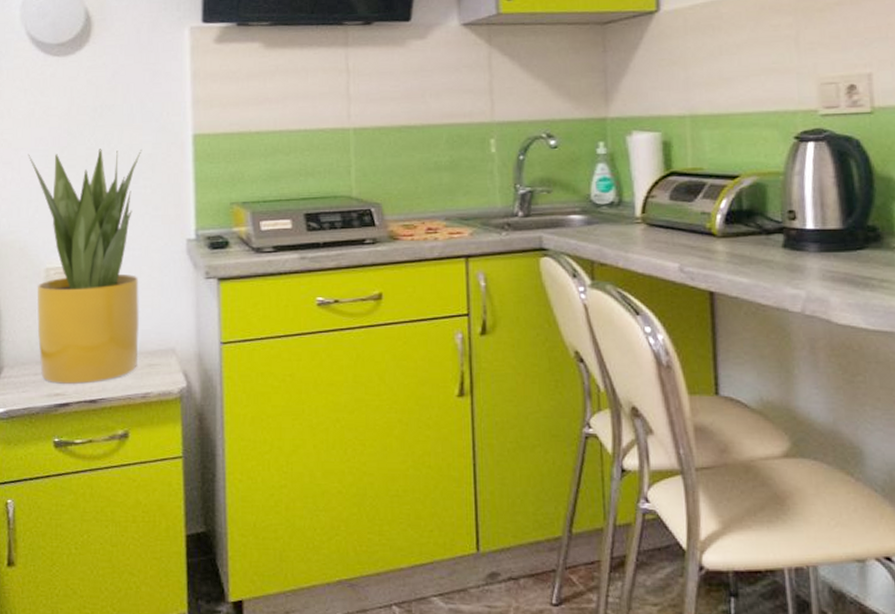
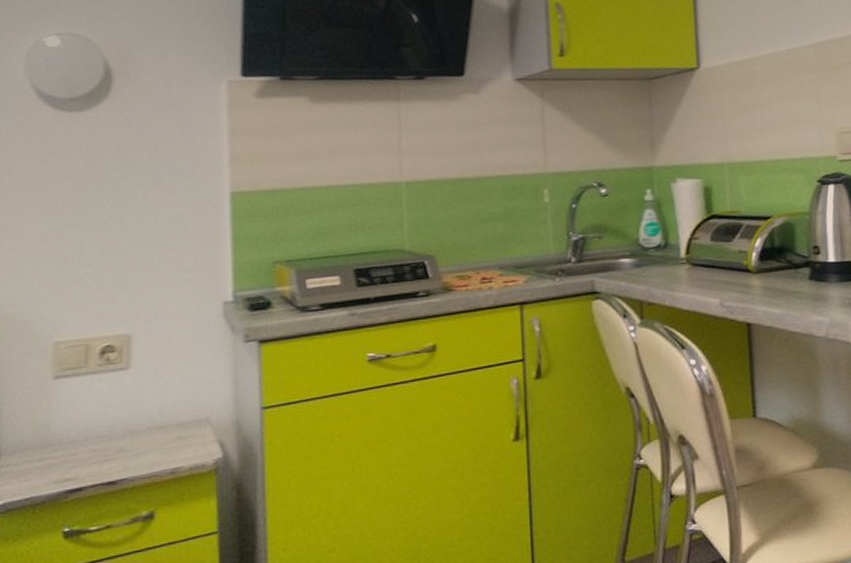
planter: present [28,149,142,384] -> none [32,210,172,468]

